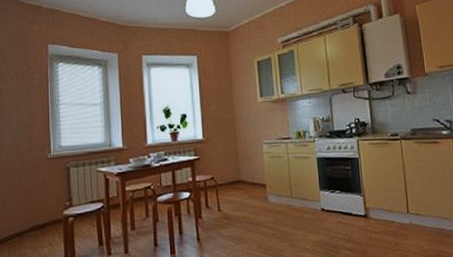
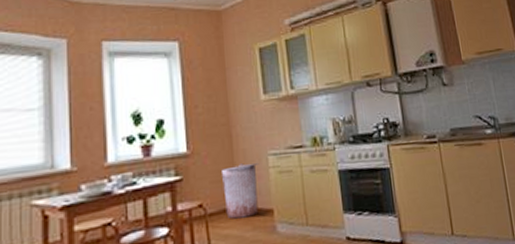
trash can: none [228,149,256,190] -> present [222,163,260,219]

